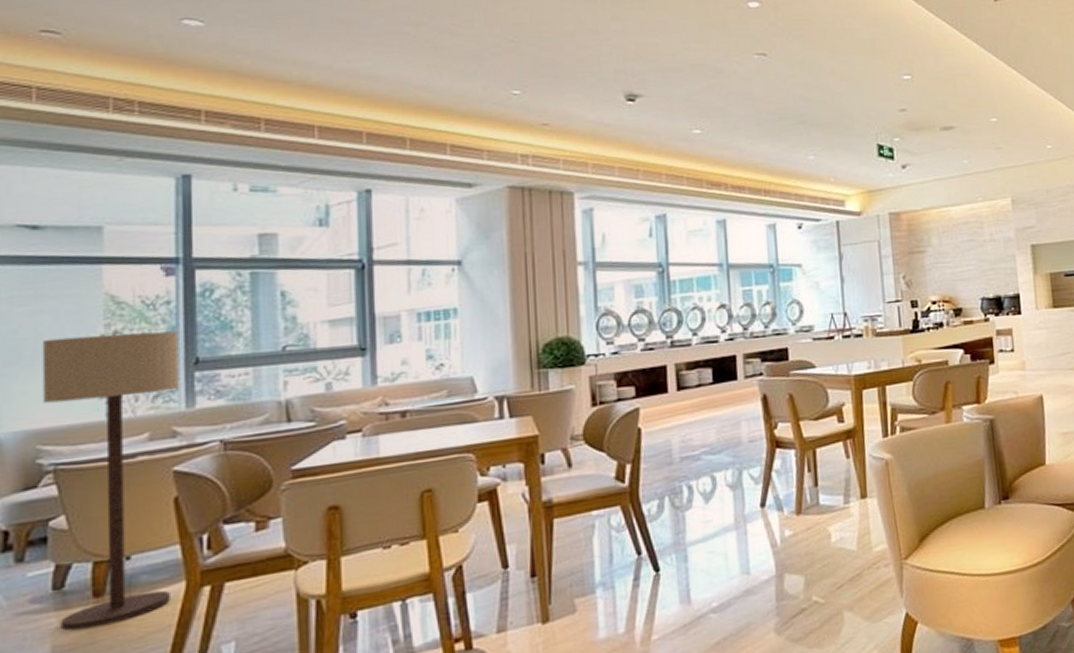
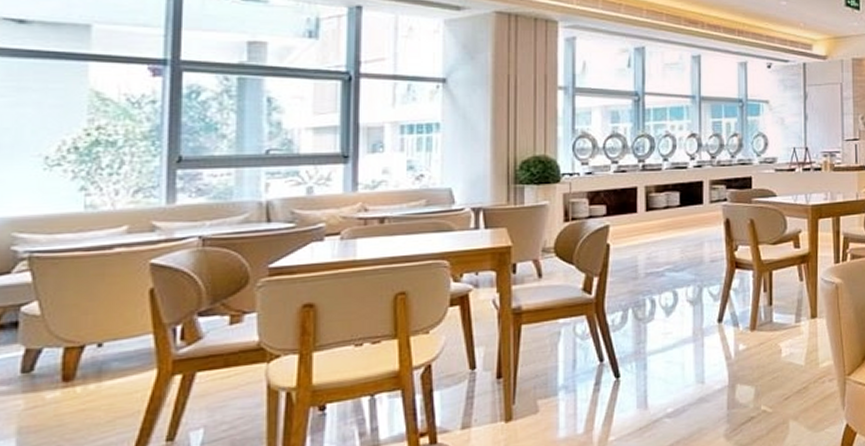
floor lamp: present [42,331,180,632] -> none [21,129,163,413]

